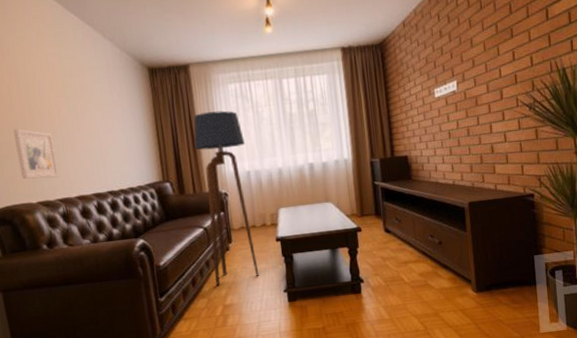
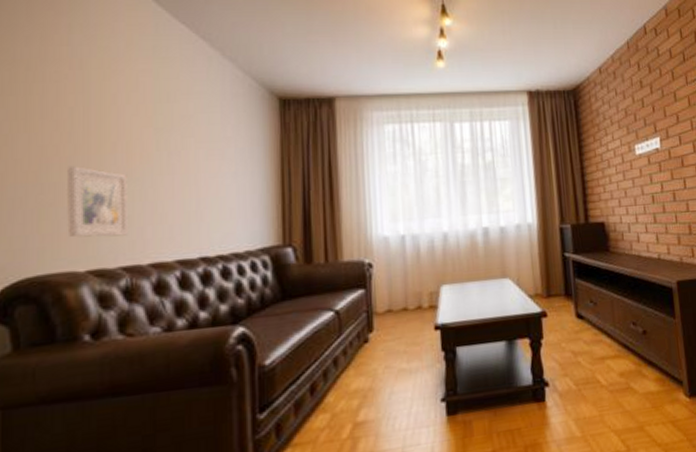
floor lamp: present [193,110,259,286] -> none [332,156,408,395]

